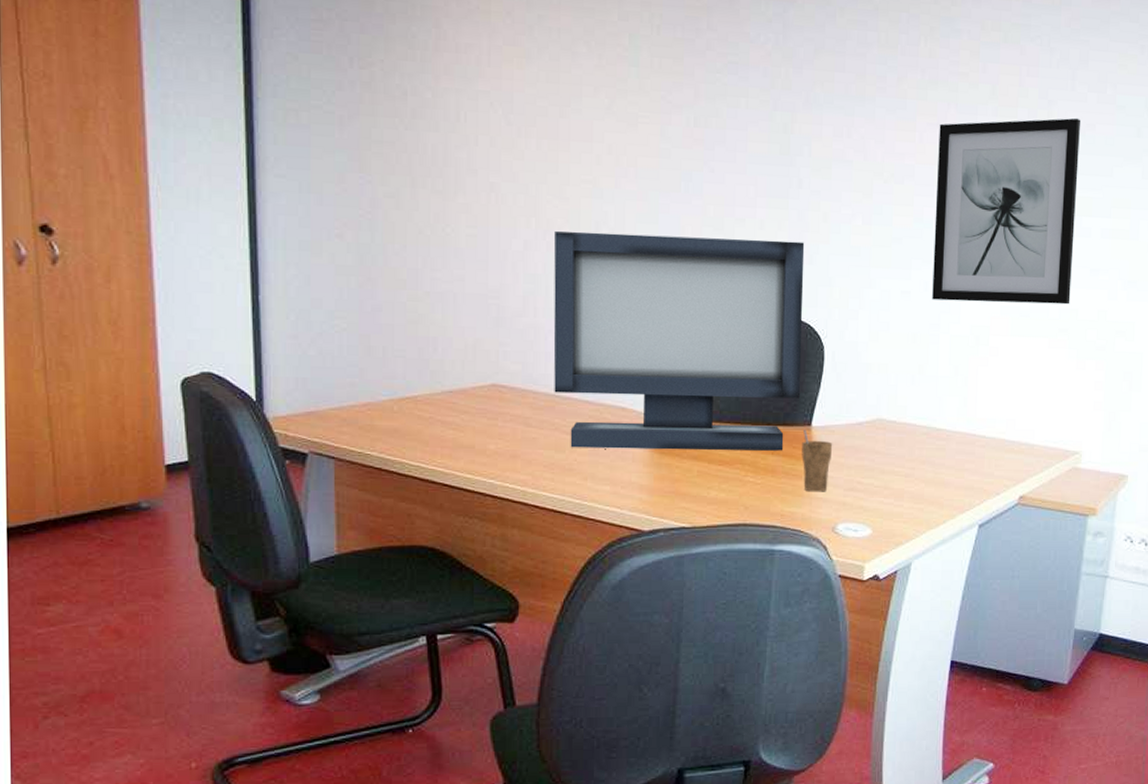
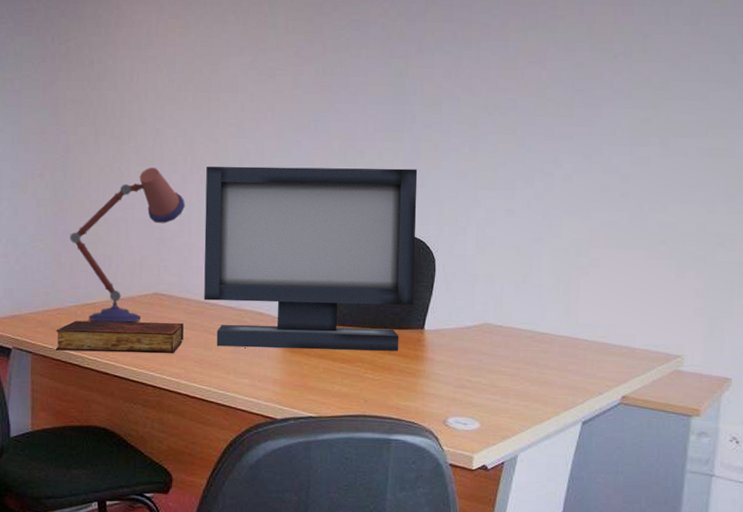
book: none [366,418,530,458] -> present [55,320,184,354]
desk lamp: none [381,230,529,420] -> present [70,168,185,323]
cup: present [802,429,832,492] -> none [415,332,443,389]
wall art: present [932,118,1080,305] -> none [535,49,675,219]

